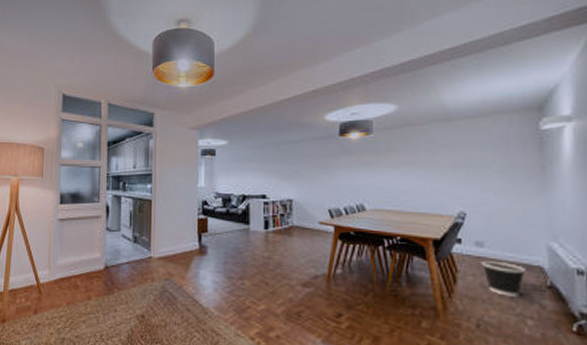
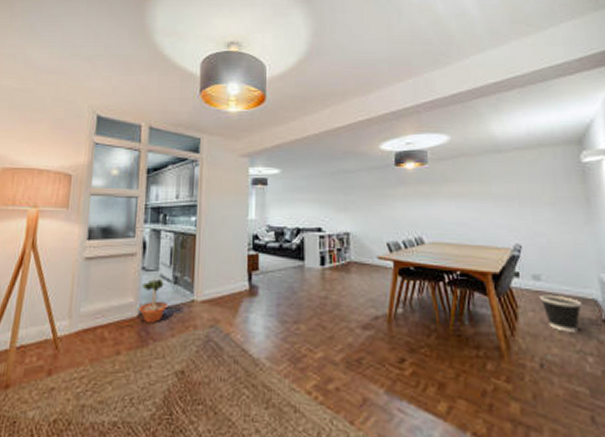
potted tree: none [105,235,129,275] -> present [139,276,168,324]

